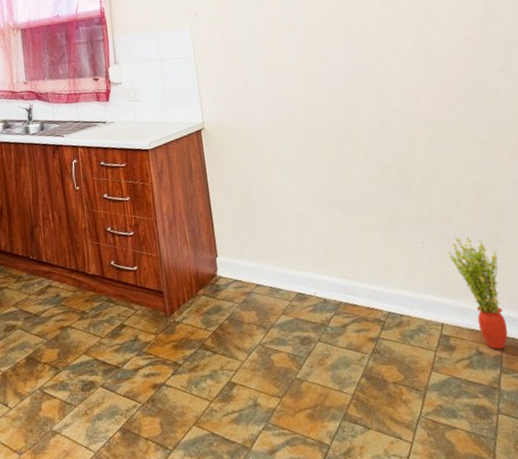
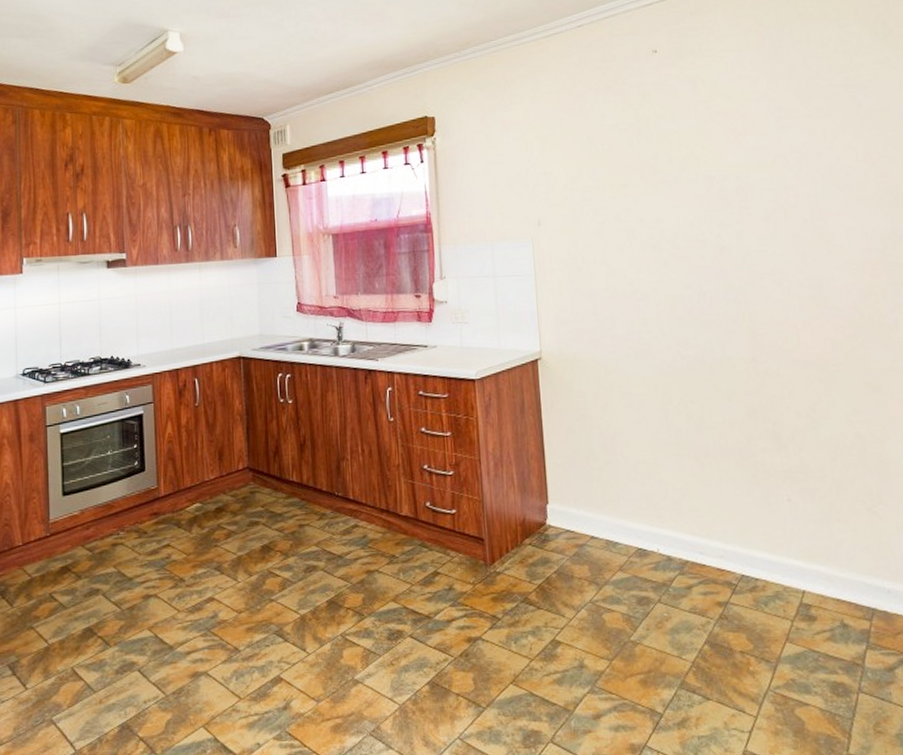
potted plant: present [446,237,508,350] -> none [816,495,880,623]

